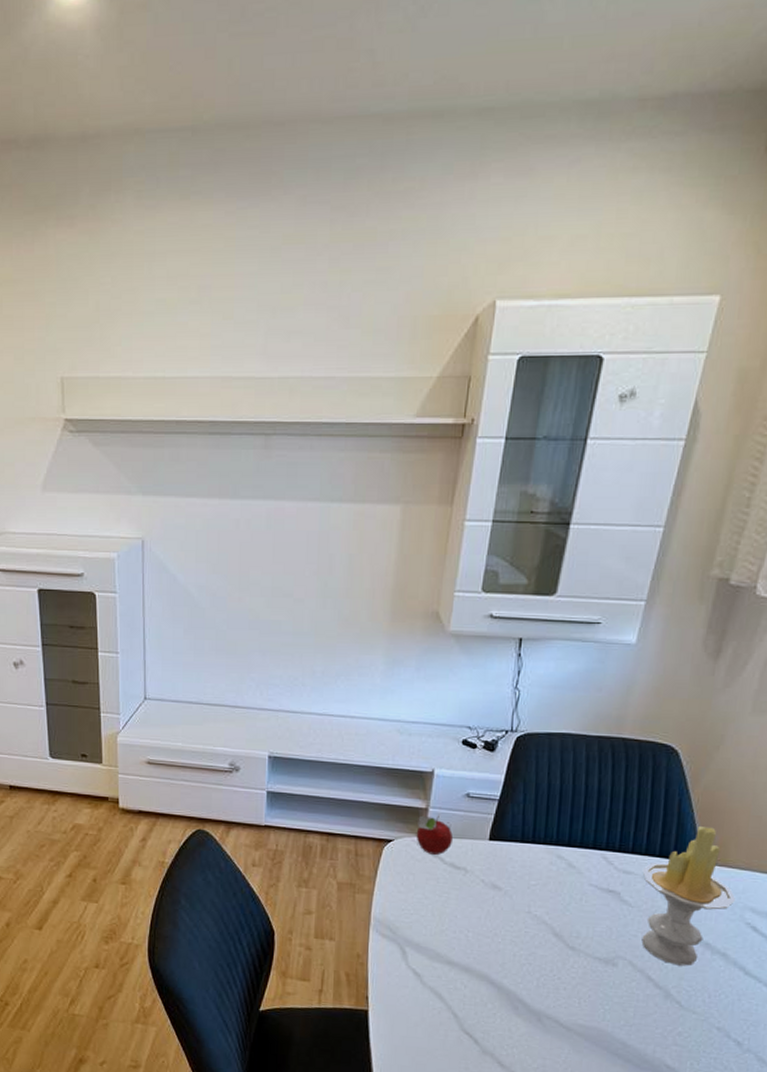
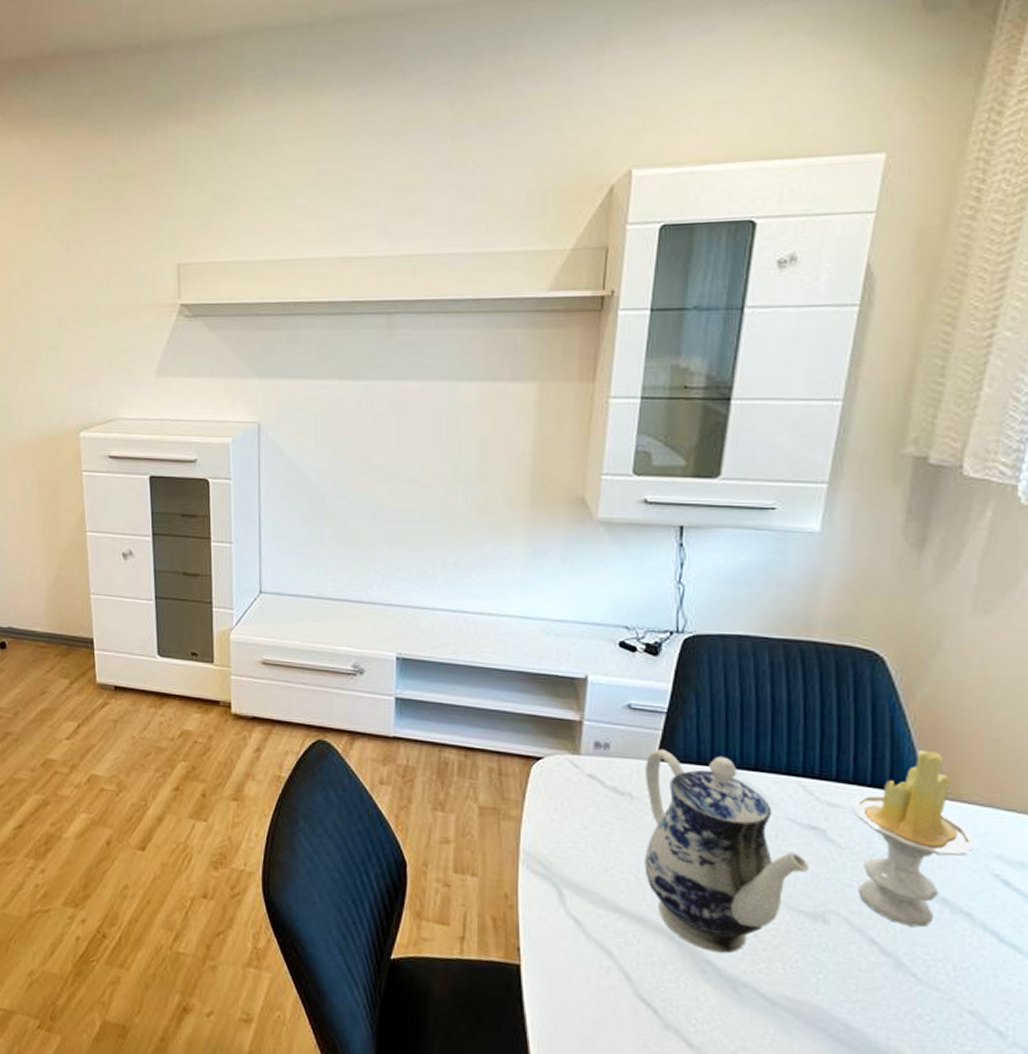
fruit: present [416,815,454,855] -> none [569,729,615,777]
teapot: none [473,831,605,993] -> present [644,749,809,954]

